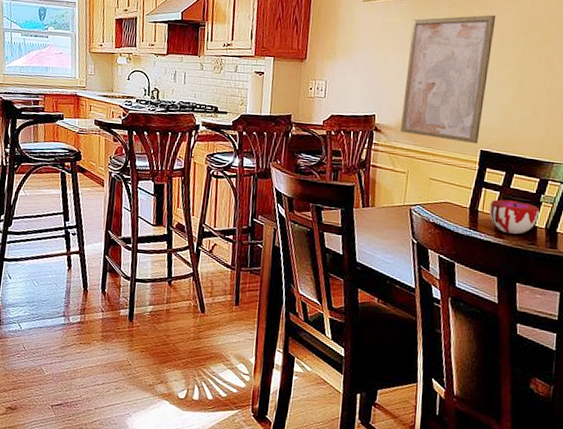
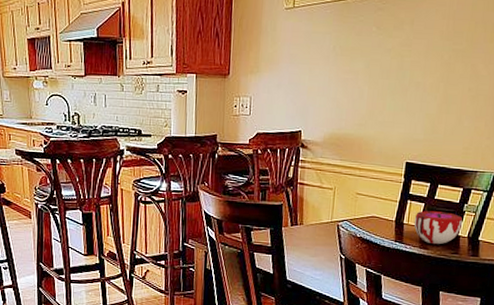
wall art: present [400,14,496,145] -> none [327,18,422,157]

